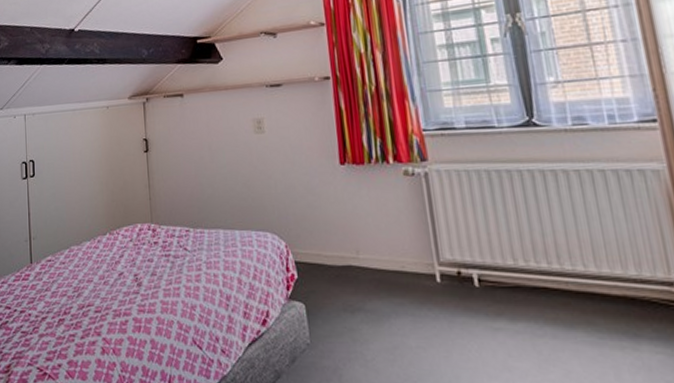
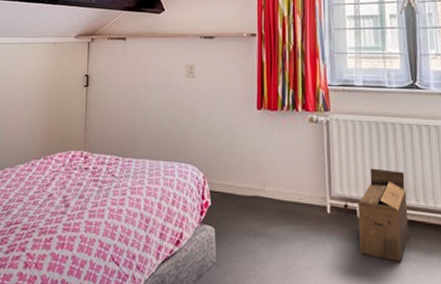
cardboard box: none [471,226,543,338] -> present [356,168,409,262]

